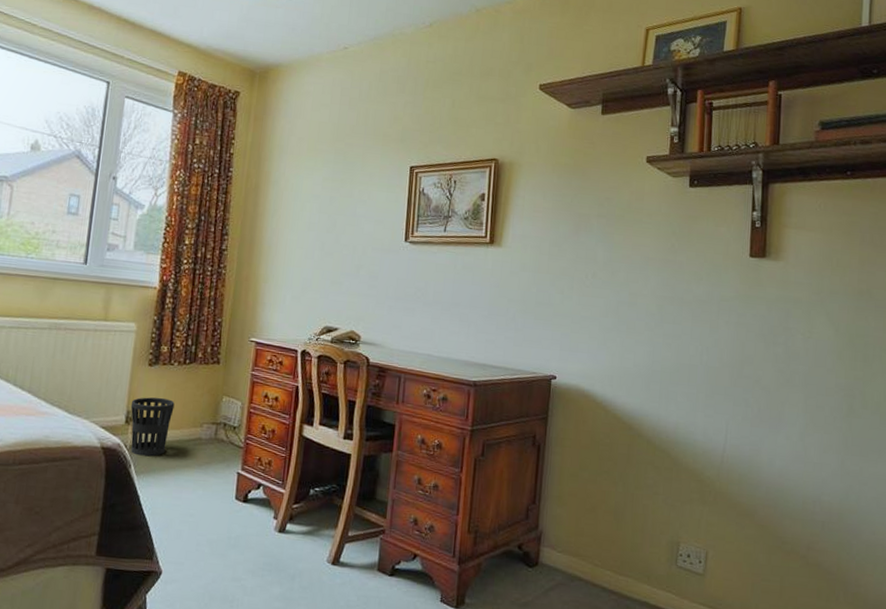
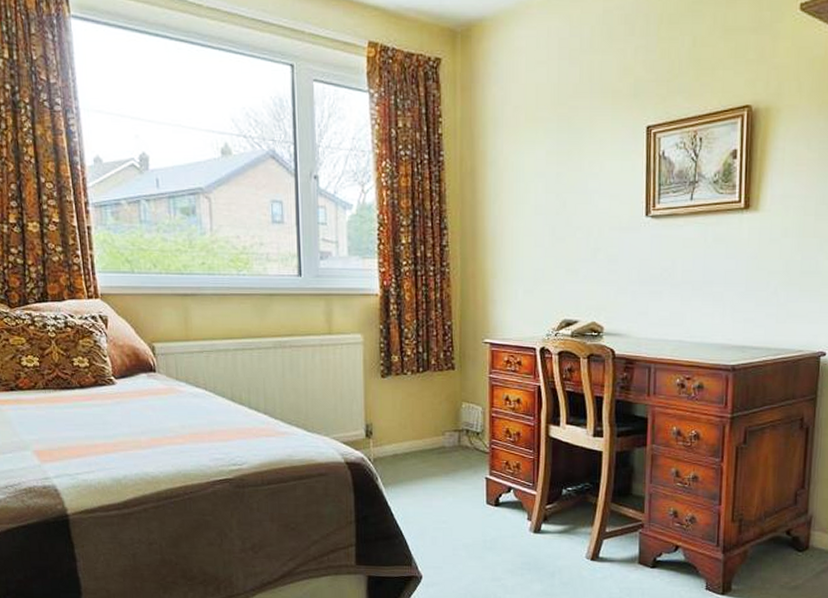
wastebasket: present [130,397,175,457] -> none [368,408,413,468]

